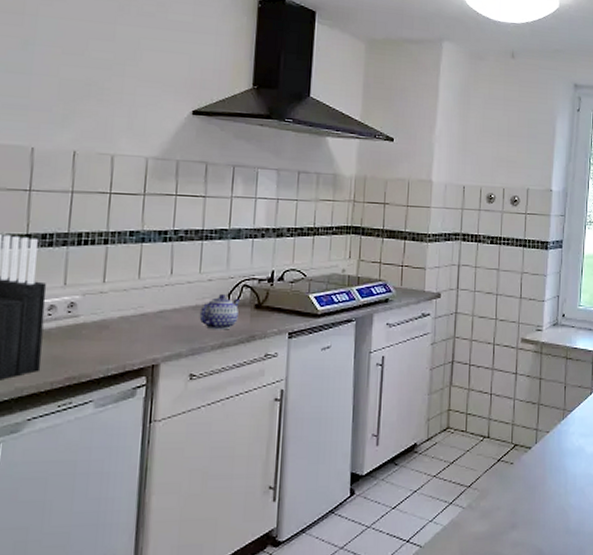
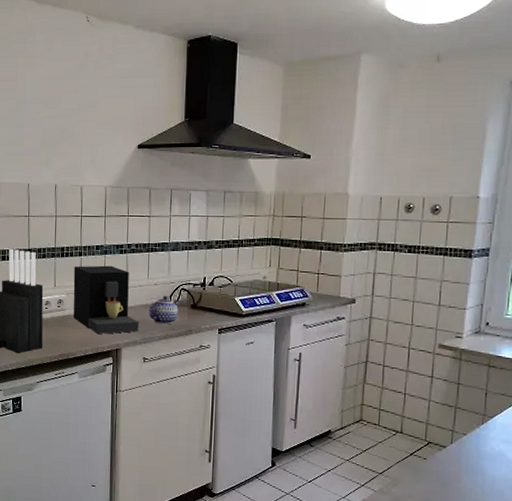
coffee maker: none [91,256,186,347] -> present [73,265,139,335]

